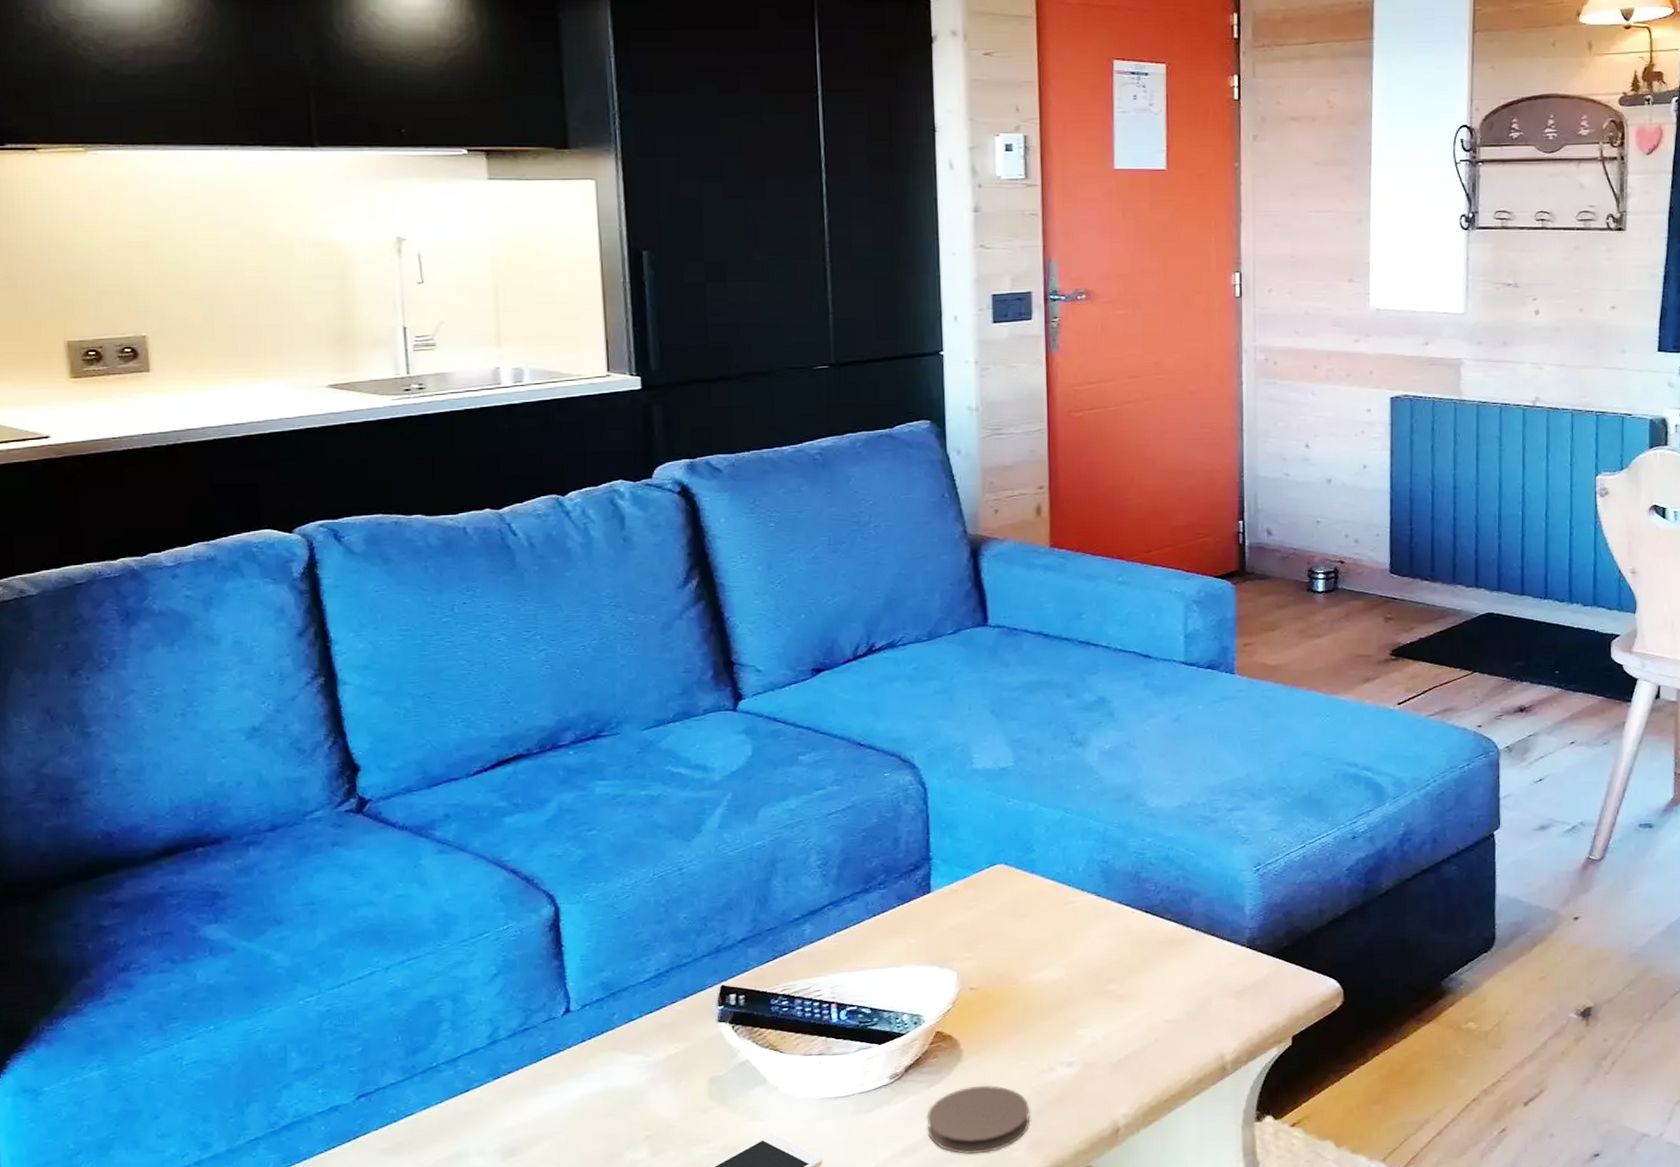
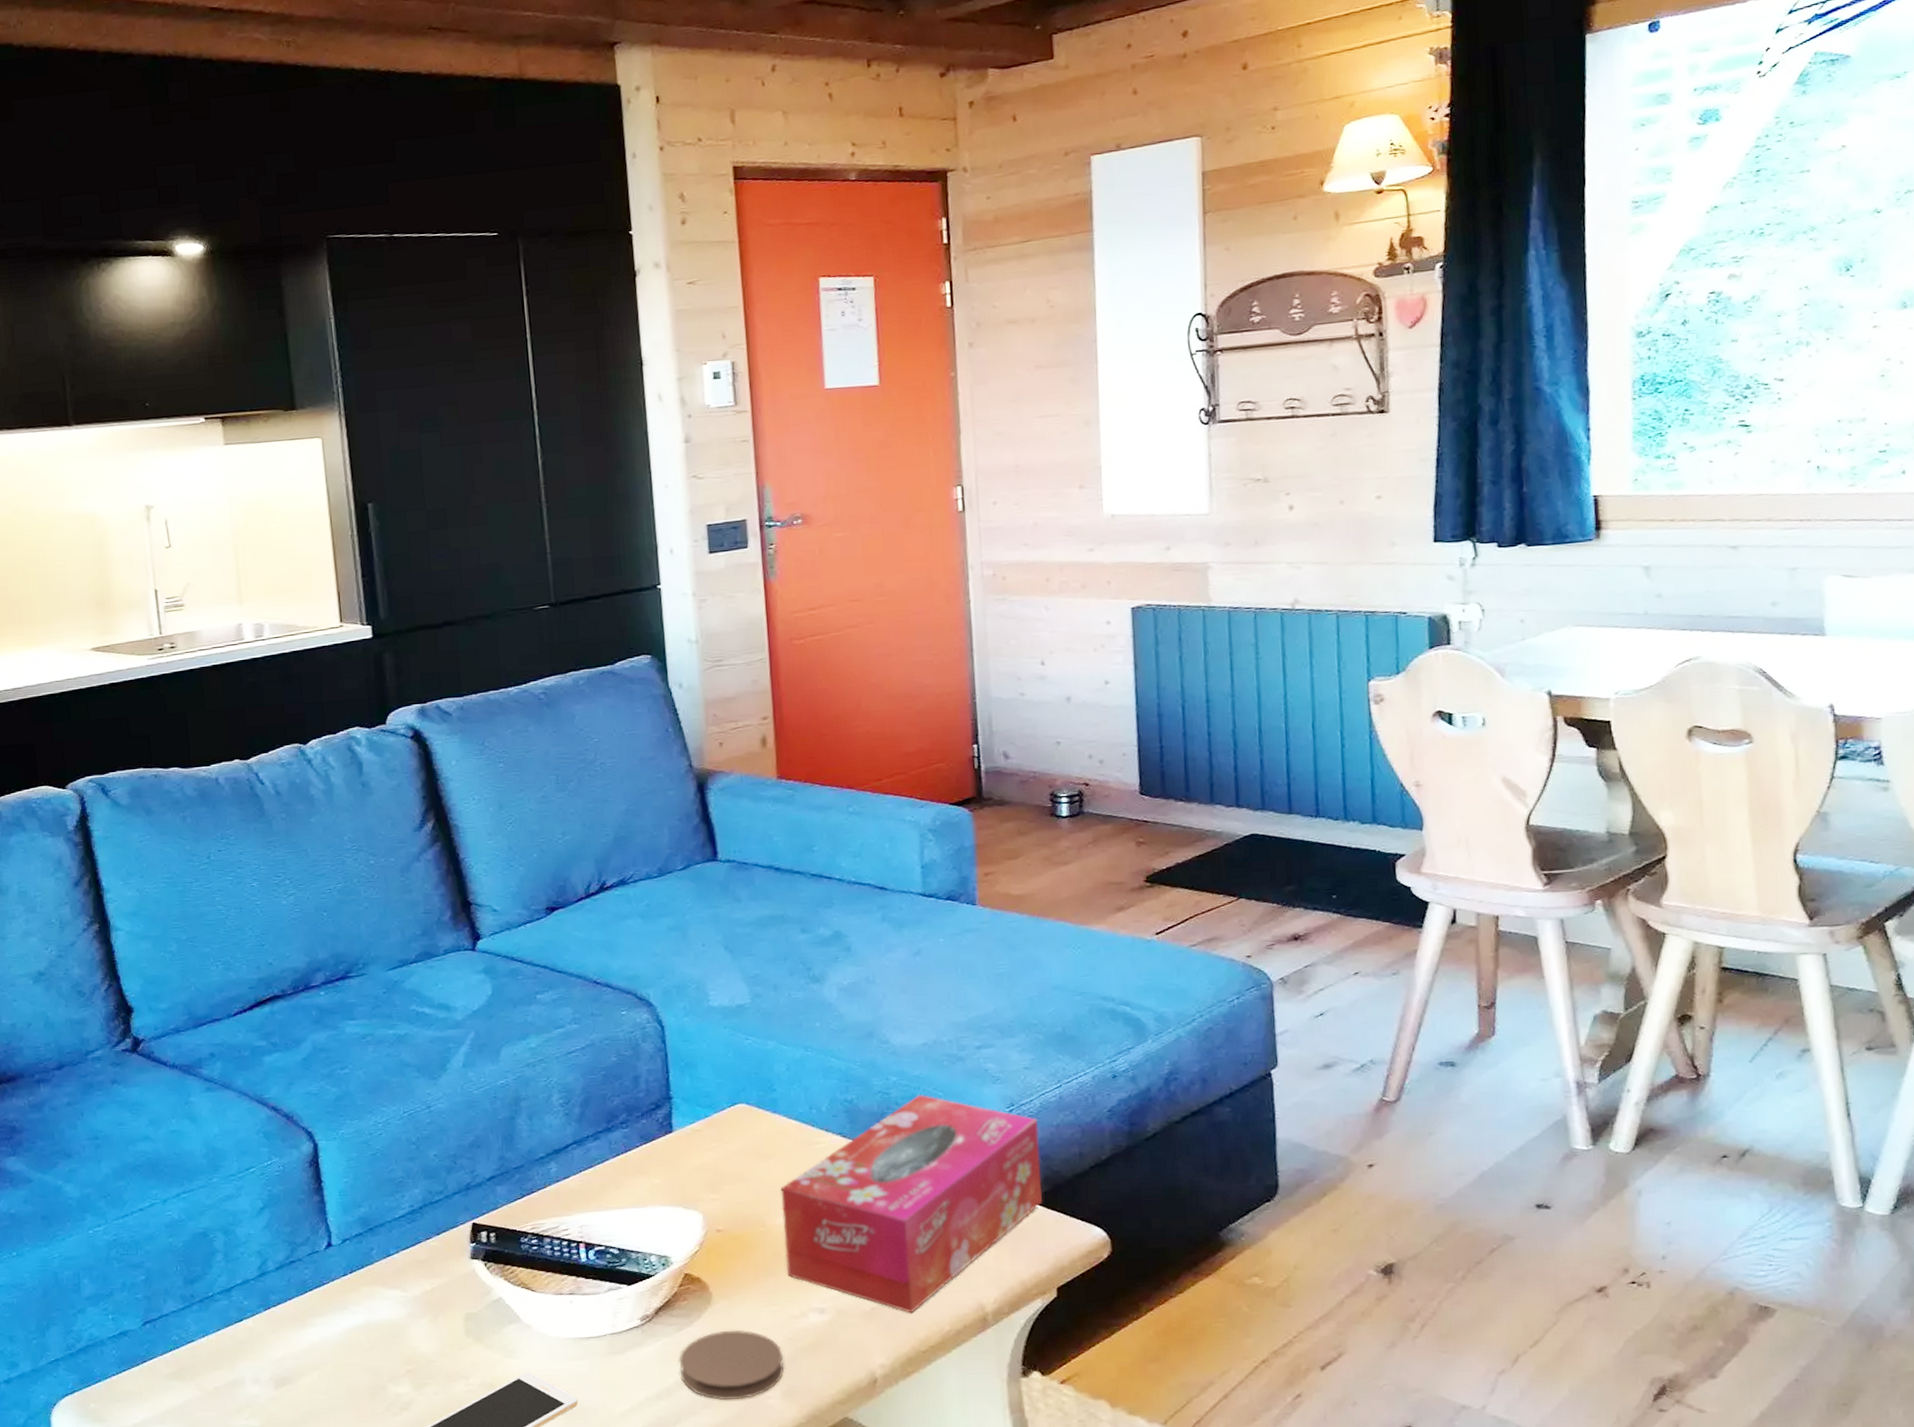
tissue box: none [1035,855,1283,1065] -> present [780,1095,1042,1314]

